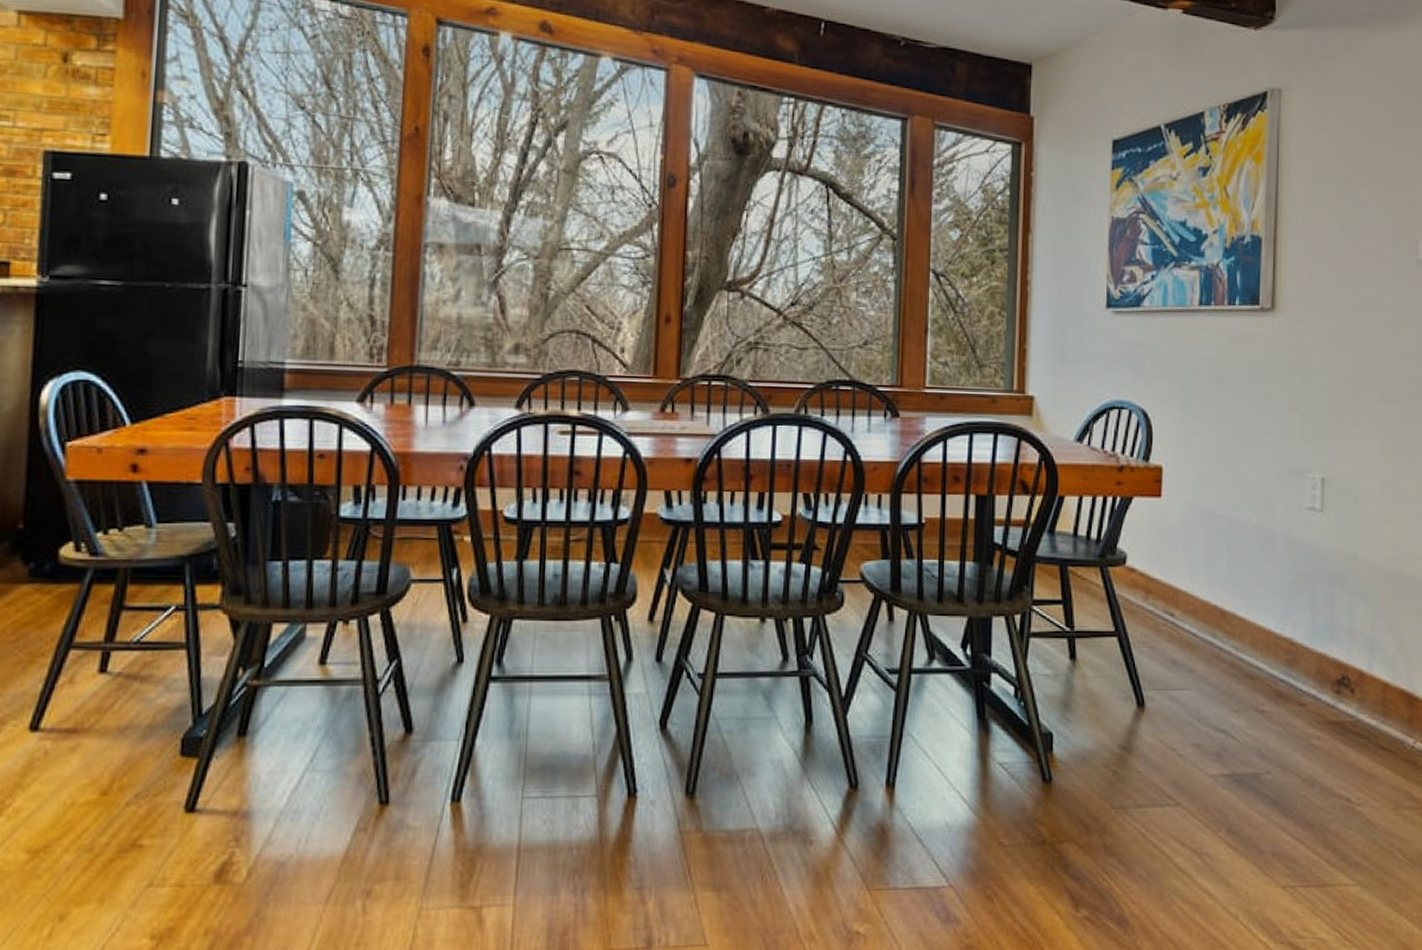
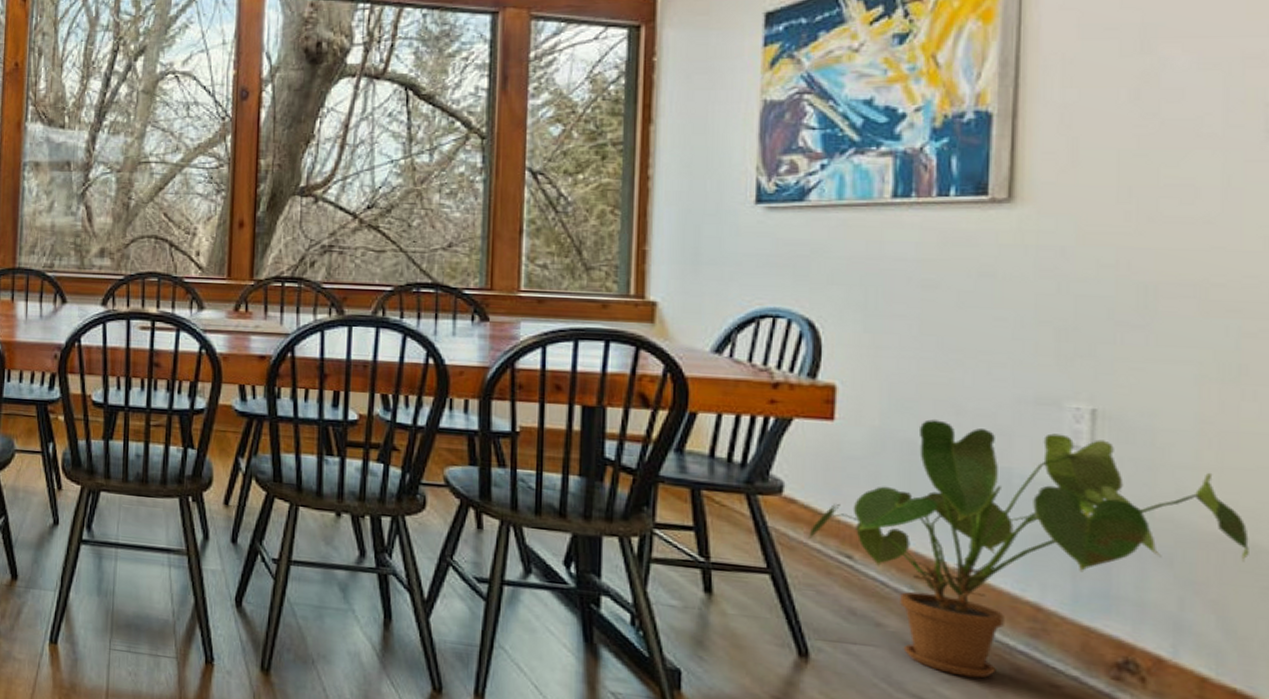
house plant: none [1144,492,1409,706] -> present [808,419,1249,679]

